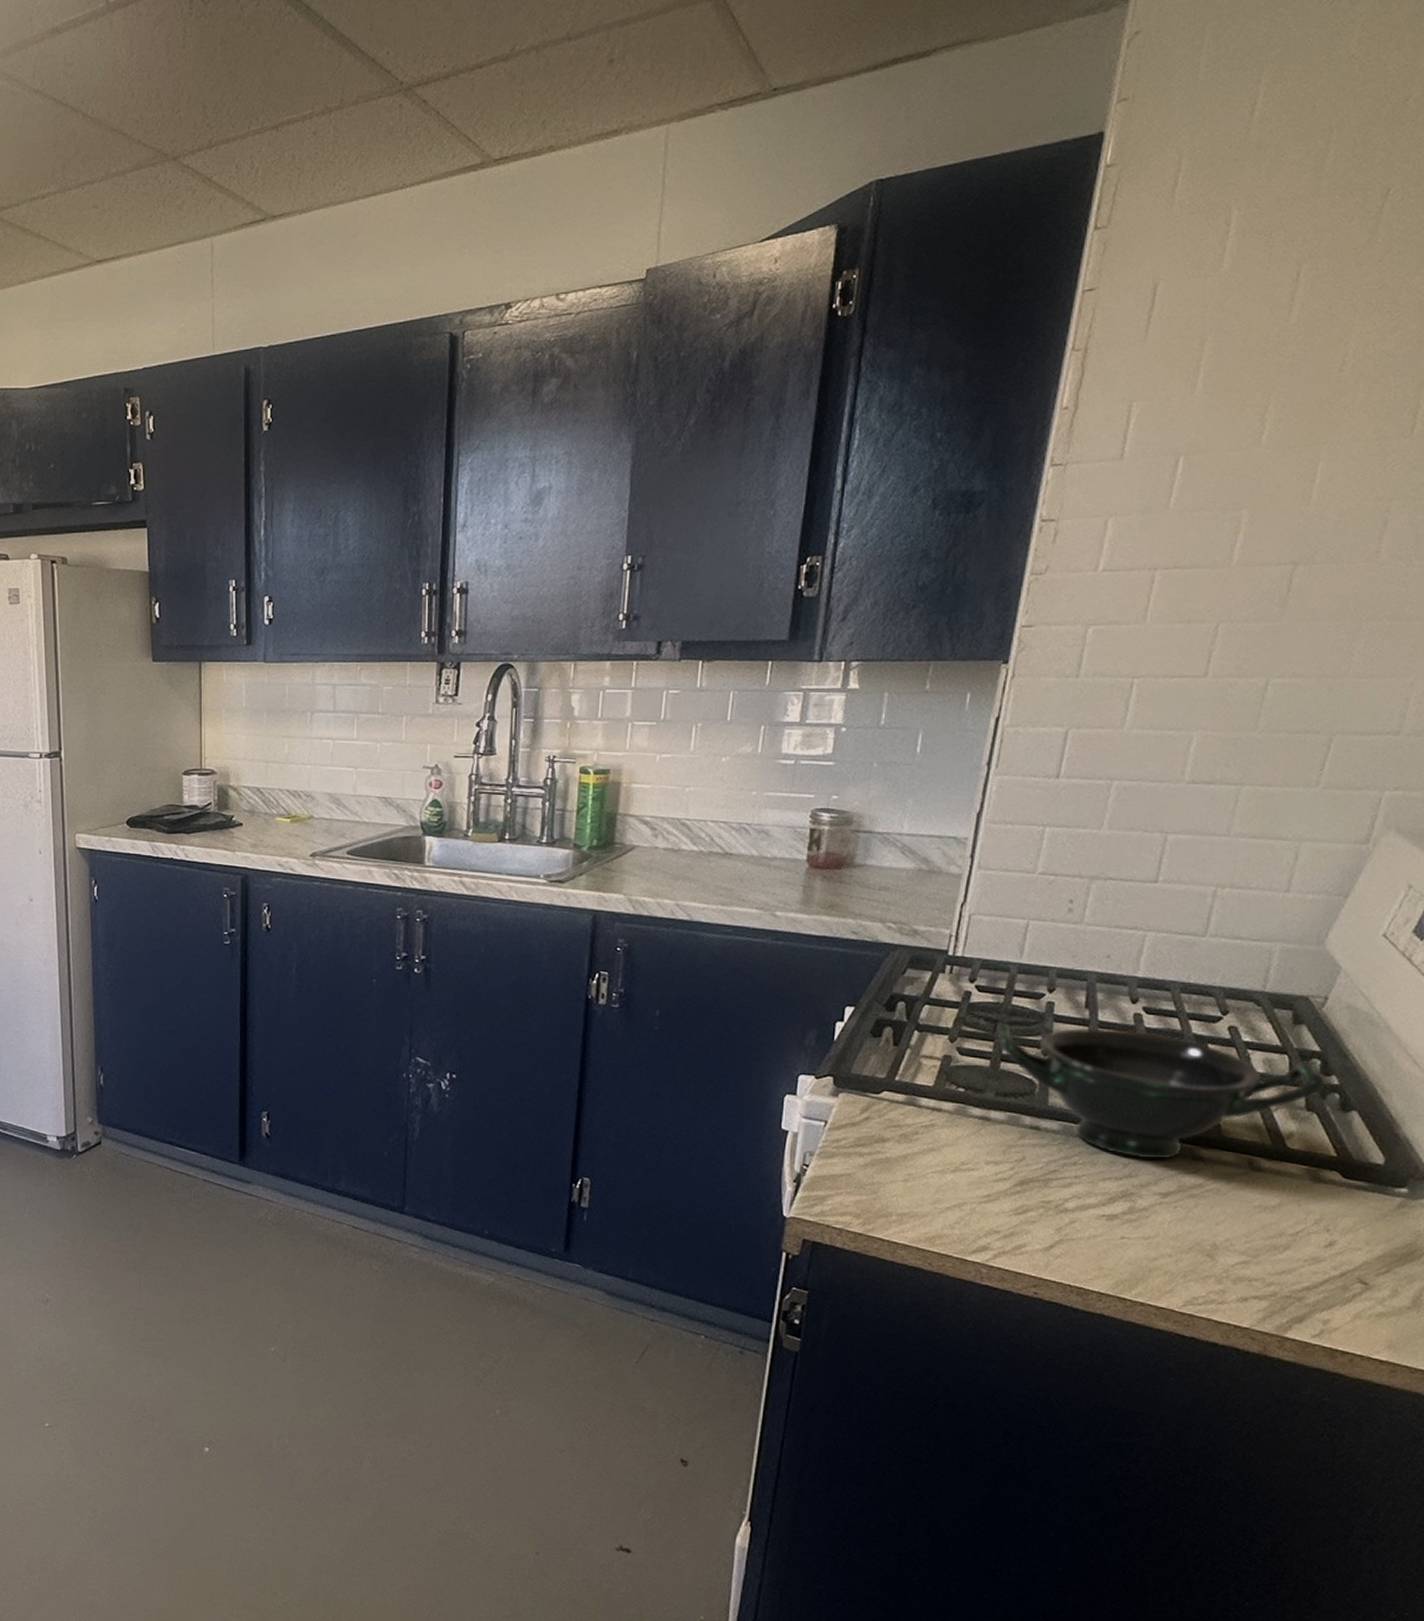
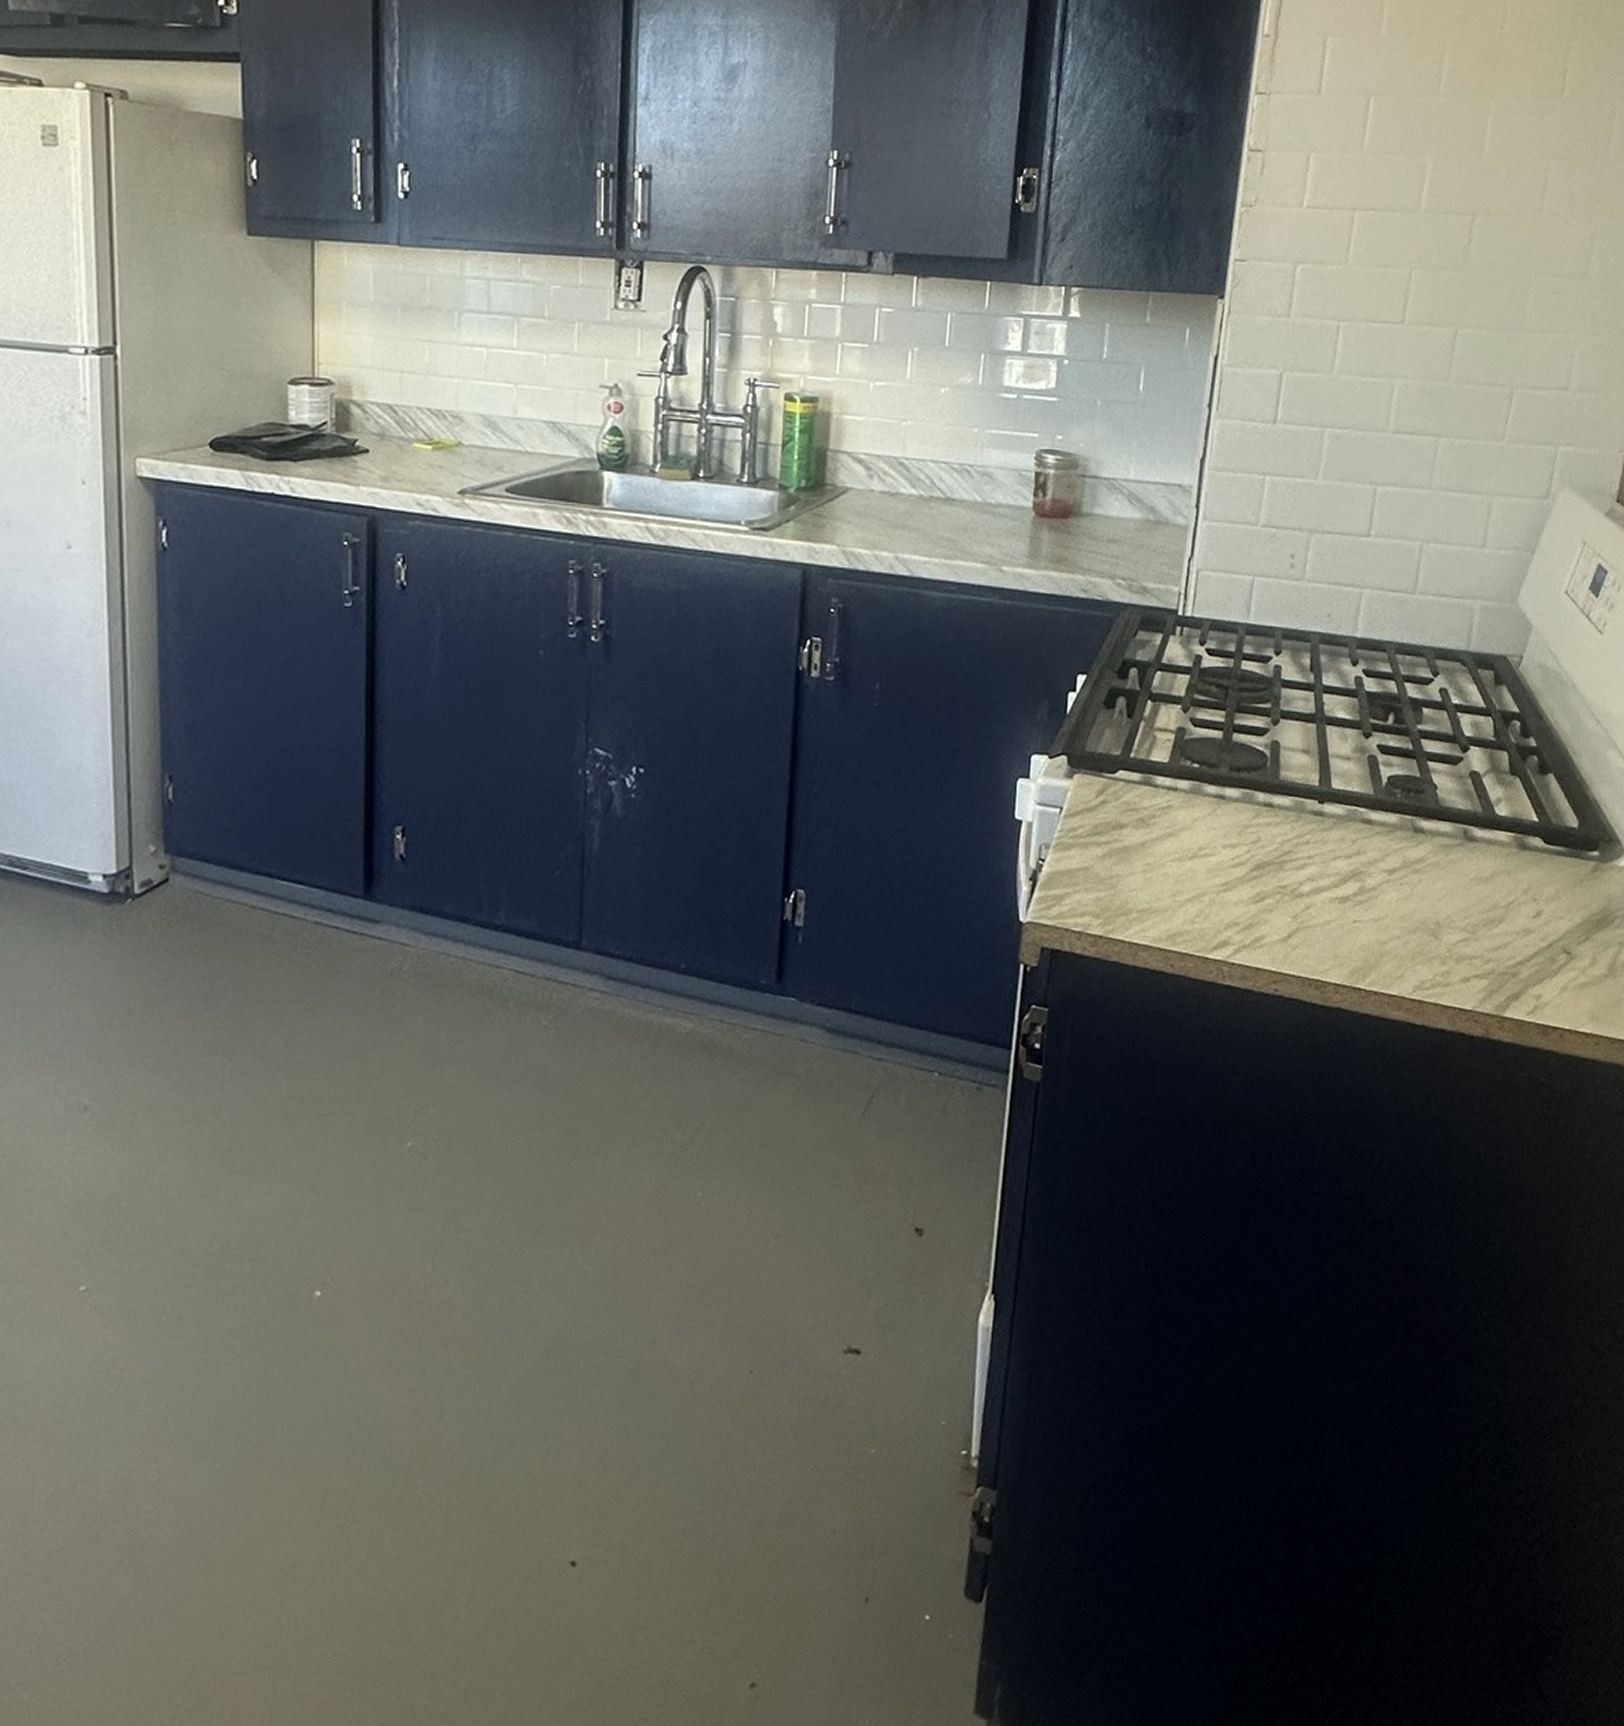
bowl: present [997,1023,1325,1160] -> none [1228,690,1525,834]

